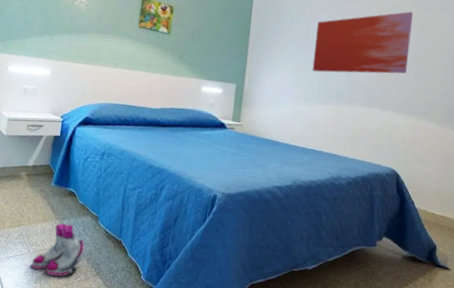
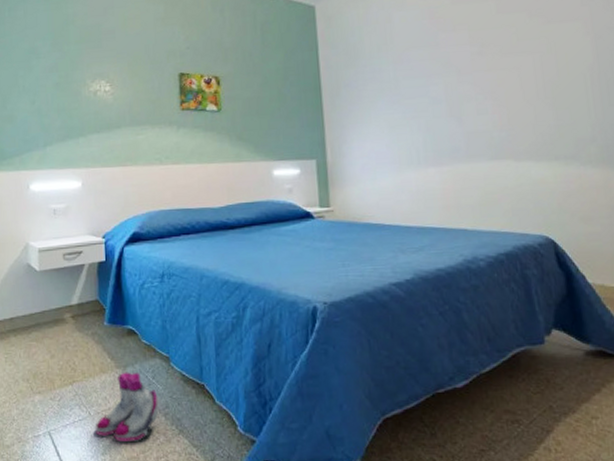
wall art: present [312,11,413,74] -> none [407,28,538,127]

